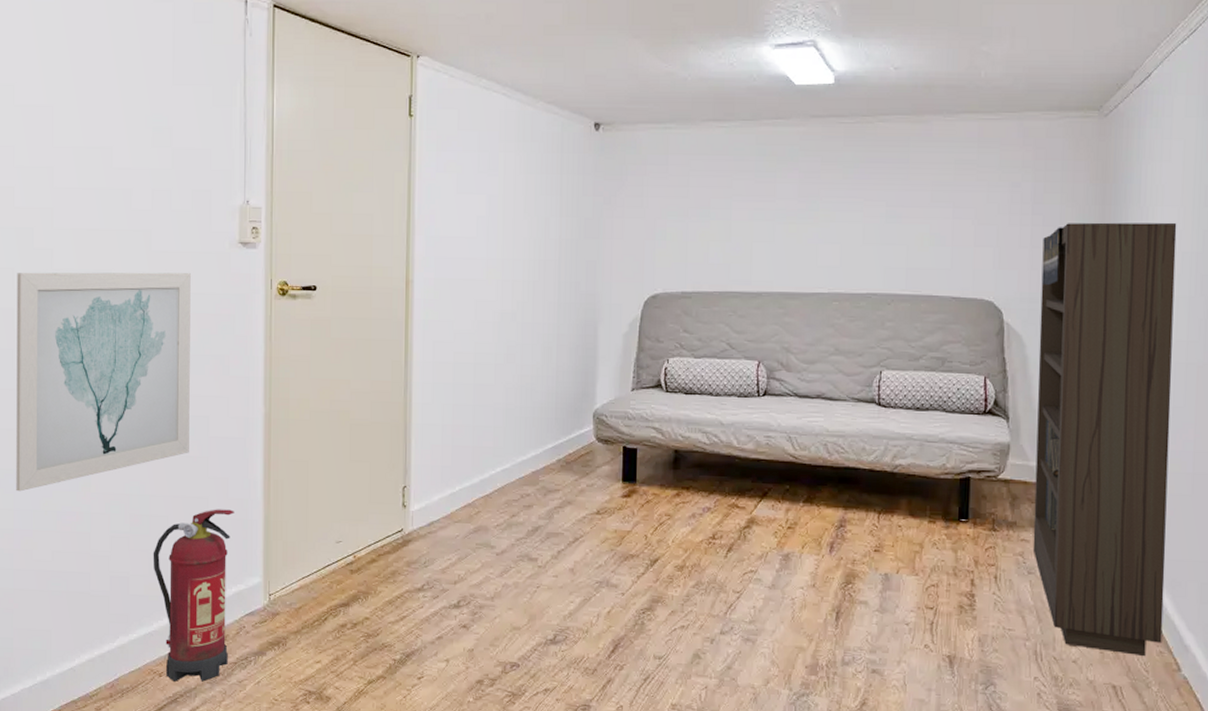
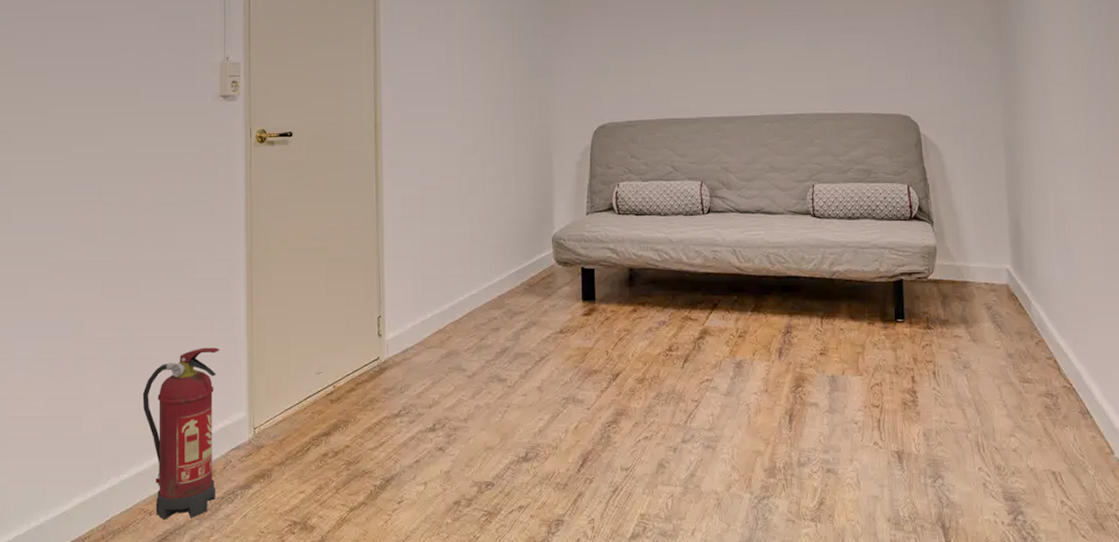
wall art: present [16,272,191,492] -> none [12,126,176,341]
bookcase: present [1032,222,1177,657] -> none [949,36,1093,442]

